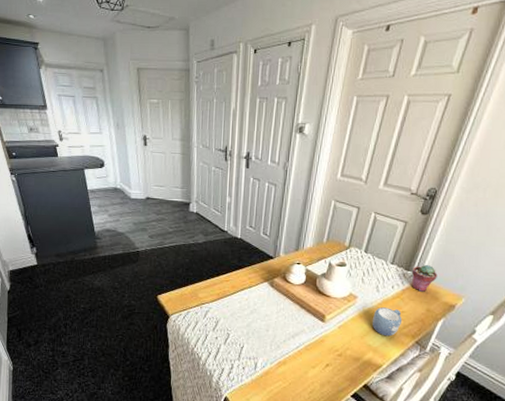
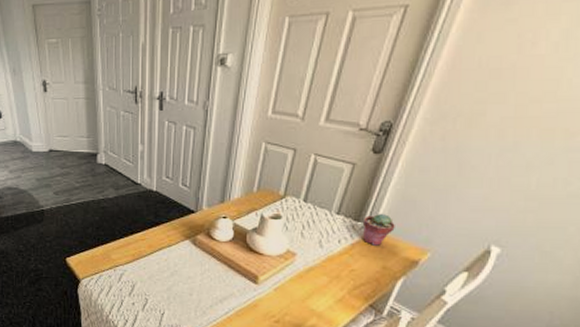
mug: present [372,307,403,337] -> none [314,265,352,300]

